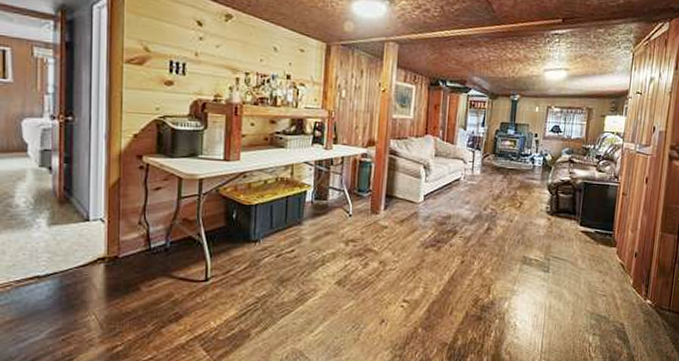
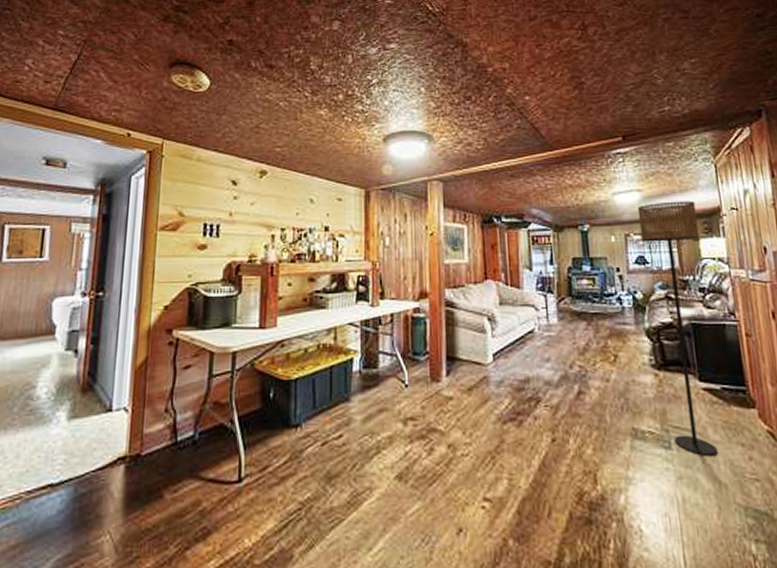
floor lamp: none [552,81,609,278] -> present [637,201,719,456]

